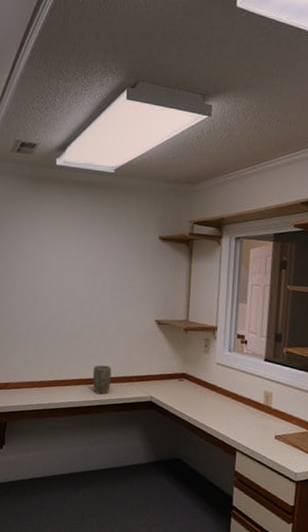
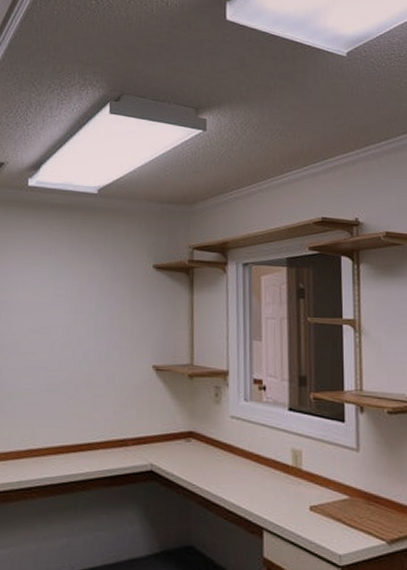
plant pot: present [92,365,112,395] -> none [75,426,101,466]

